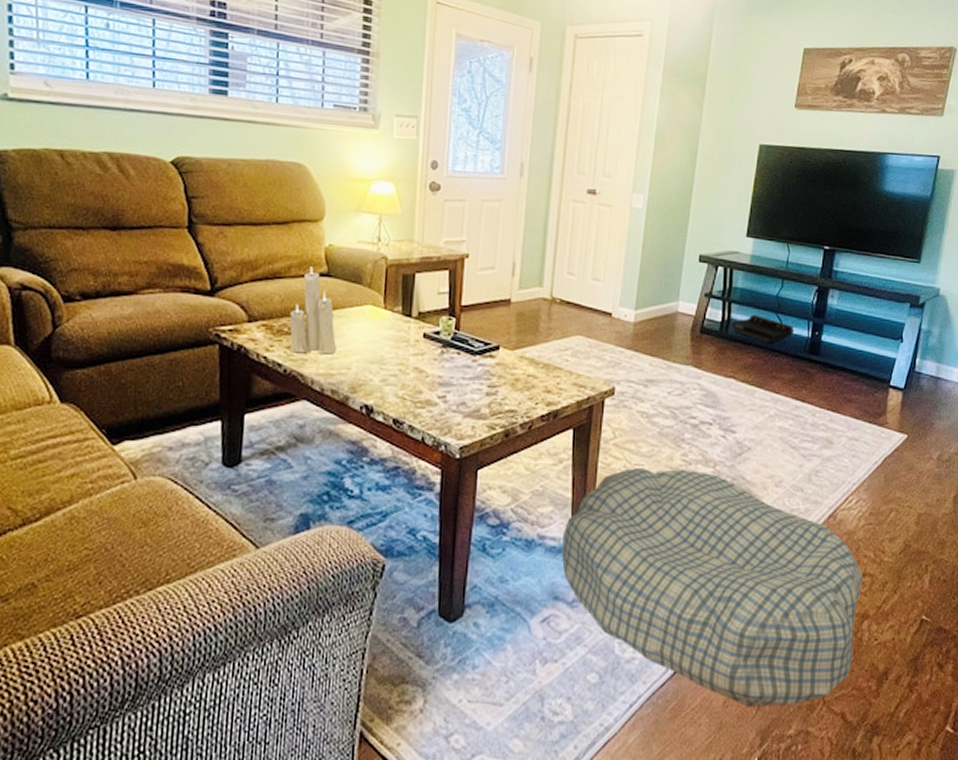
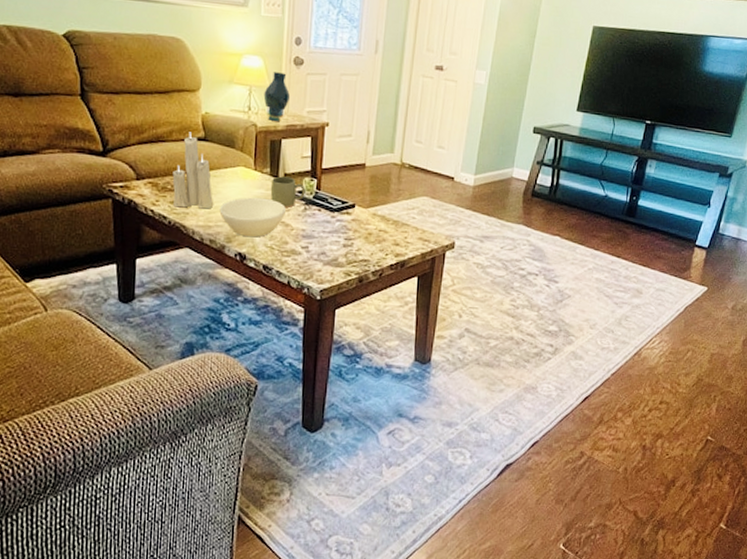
soup bowl: none [343,340,421,387] -> present [219,197,287,238]
vase: none [395,199,425,253] -> present [263,72,290,121]
mug: none [402,315,443,351] -> present [270,176,306,208]
dog bed: present [562,468,864,706] -> none [406,311,661,503]
video game console: present [733,314,795,343] -> none [560,180,615,206]

